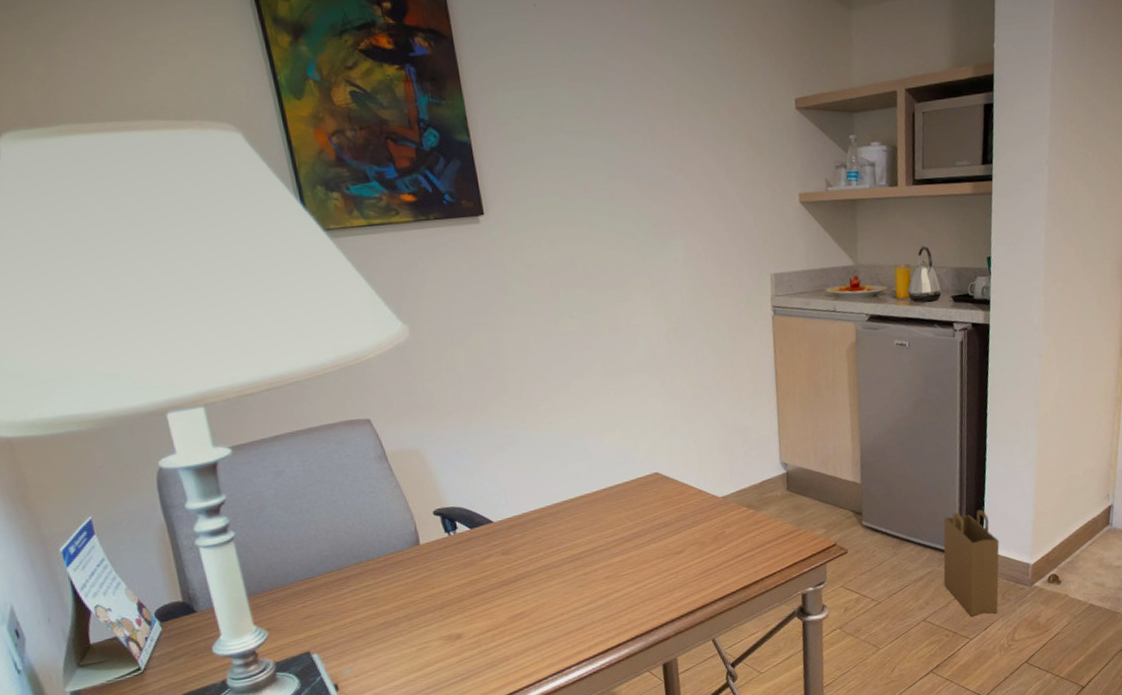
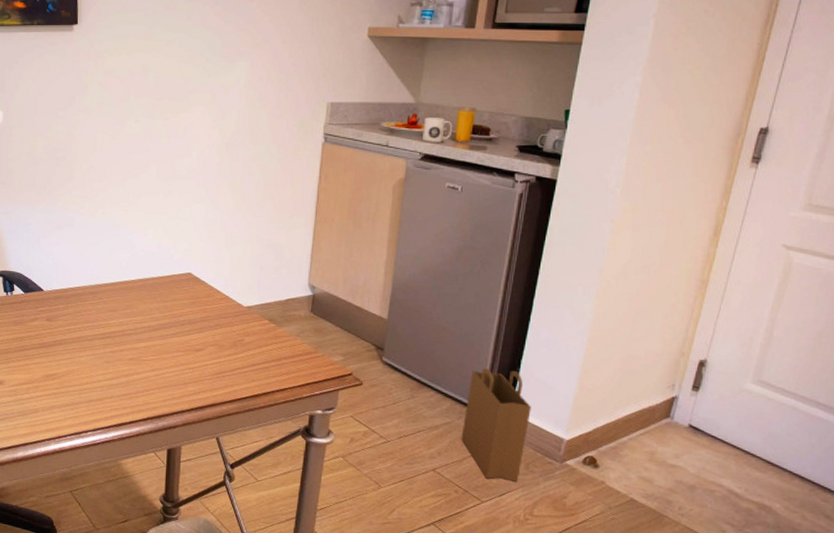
mug: none [865,277,893,303] -> present [421,117,453,143]
kettle: present [907,245,942,303] -> none [468,91,508,149]

